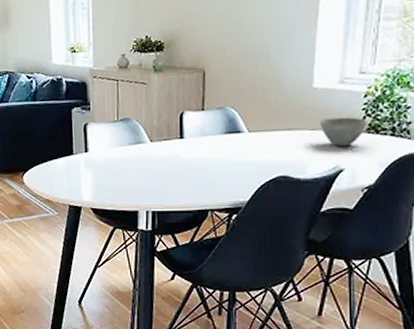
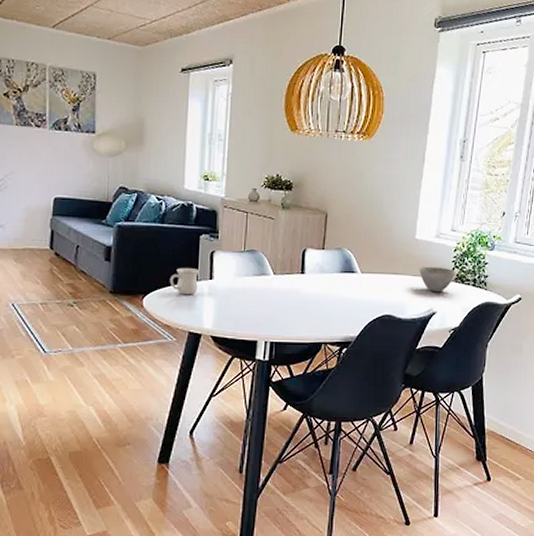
mug: none [46,142,75,170] -> present [169,268,200,295]

